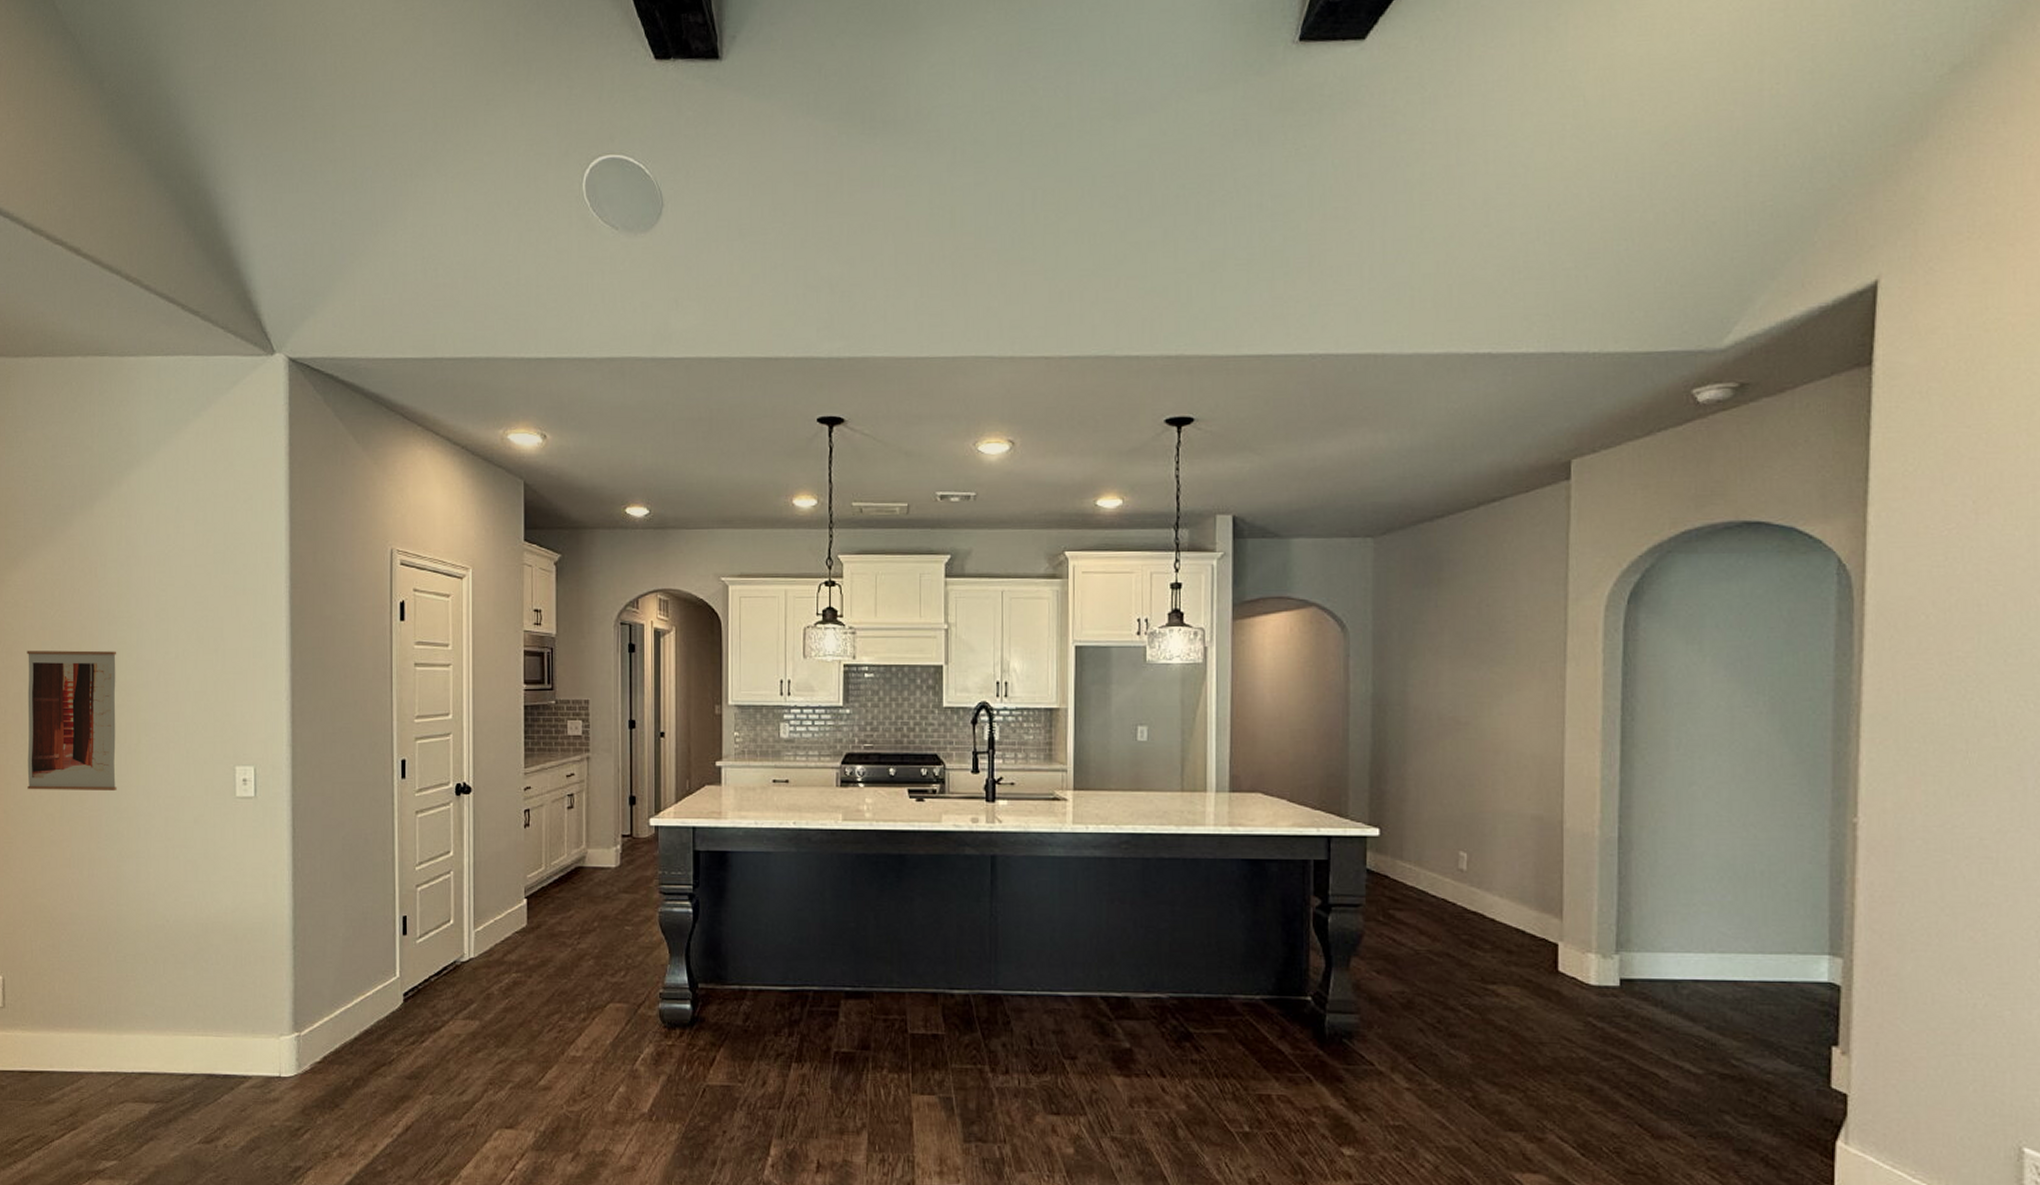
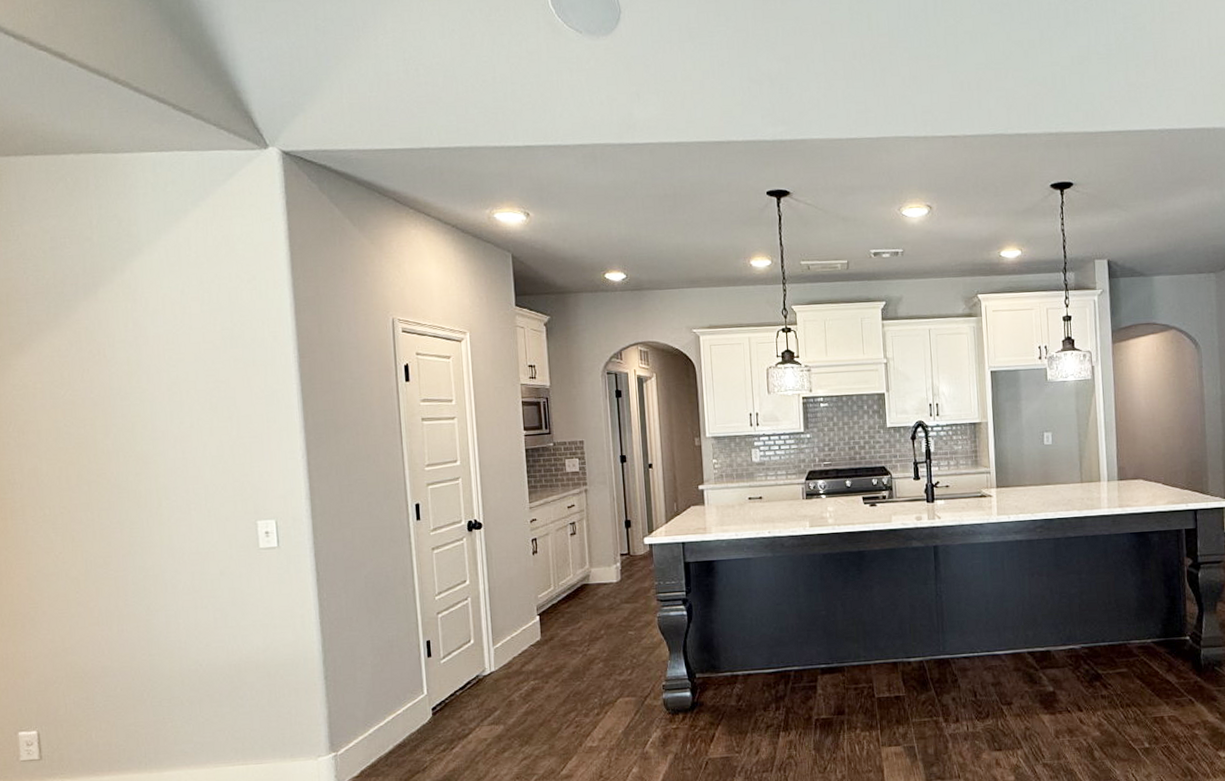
wall art: present [27,650,117,790] -> none [39,424,141,558]

